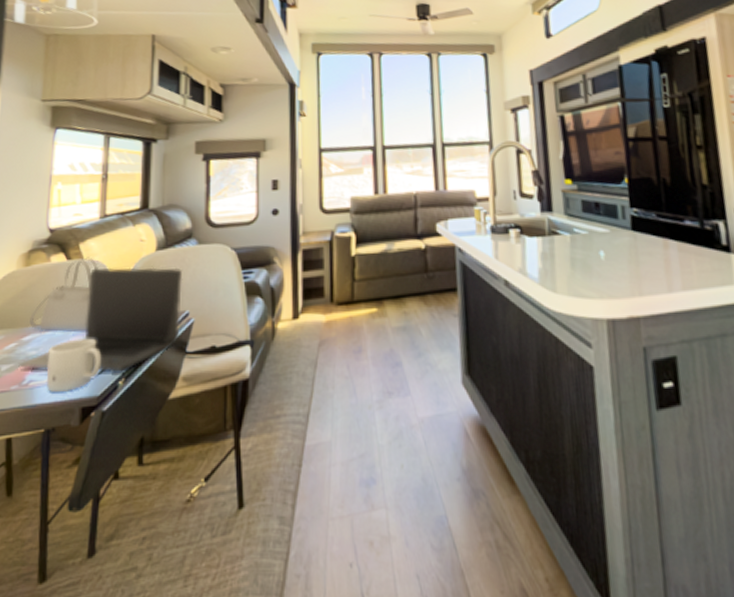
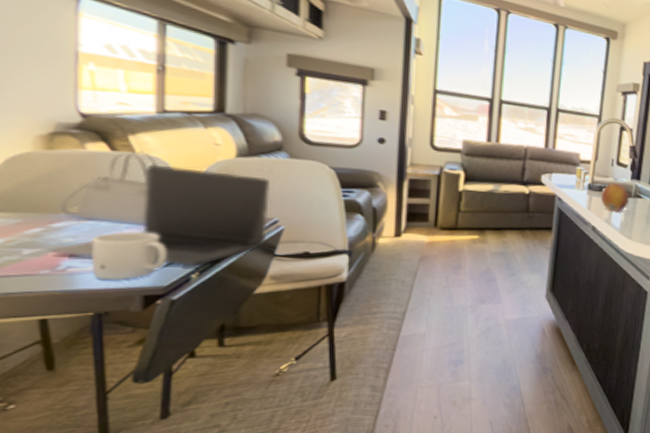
fruit: none [507,220,544,257] -> present [600,183,629,212]

